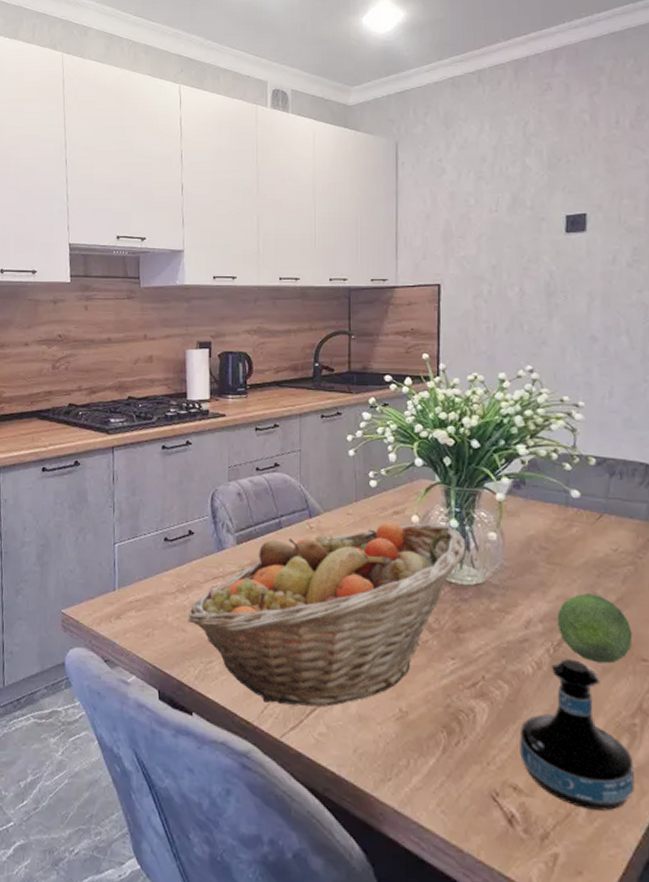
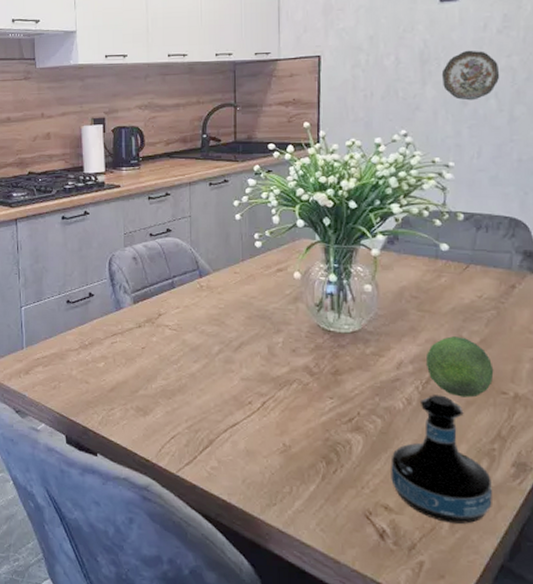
fruit basket: present [187,521,466,707] -> none [90,278,344,445]
decorative plate: none [569,283,631,337] -> present [441,50,500,101]

